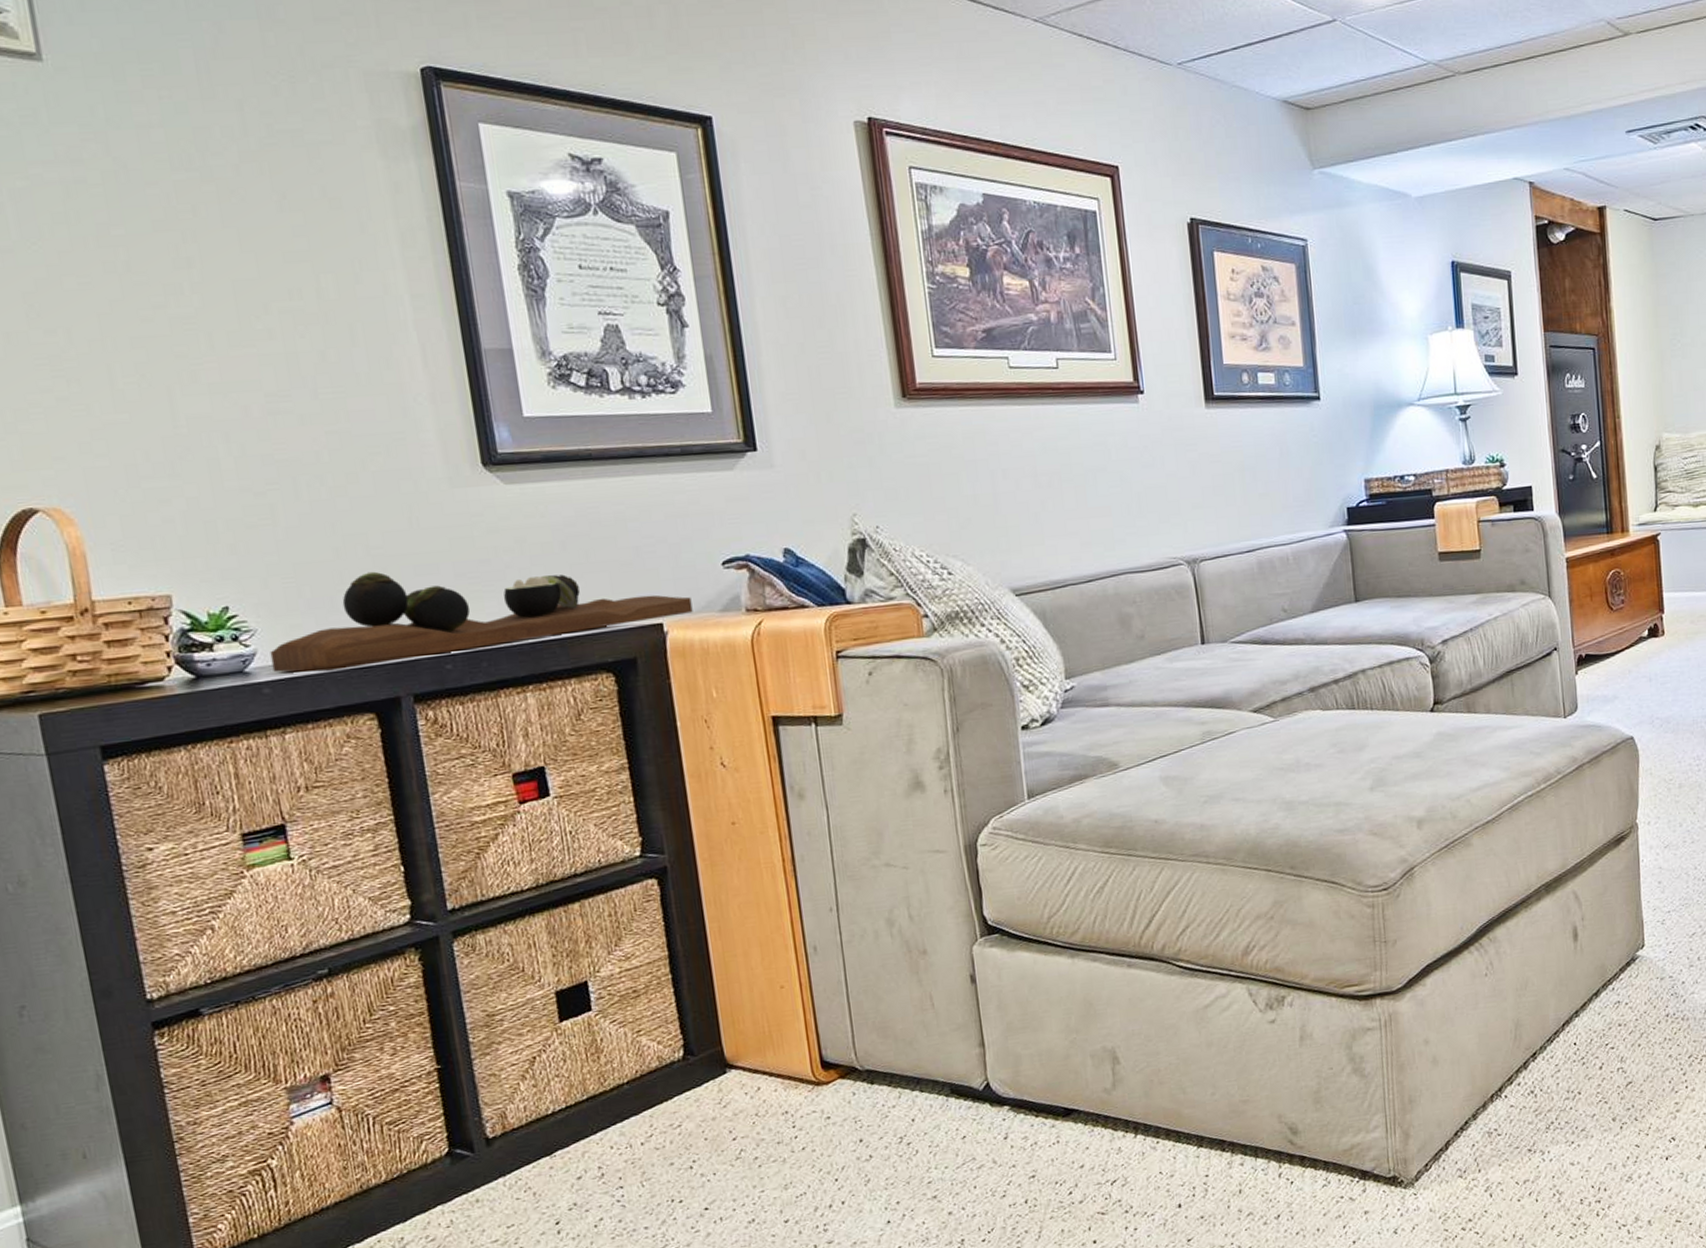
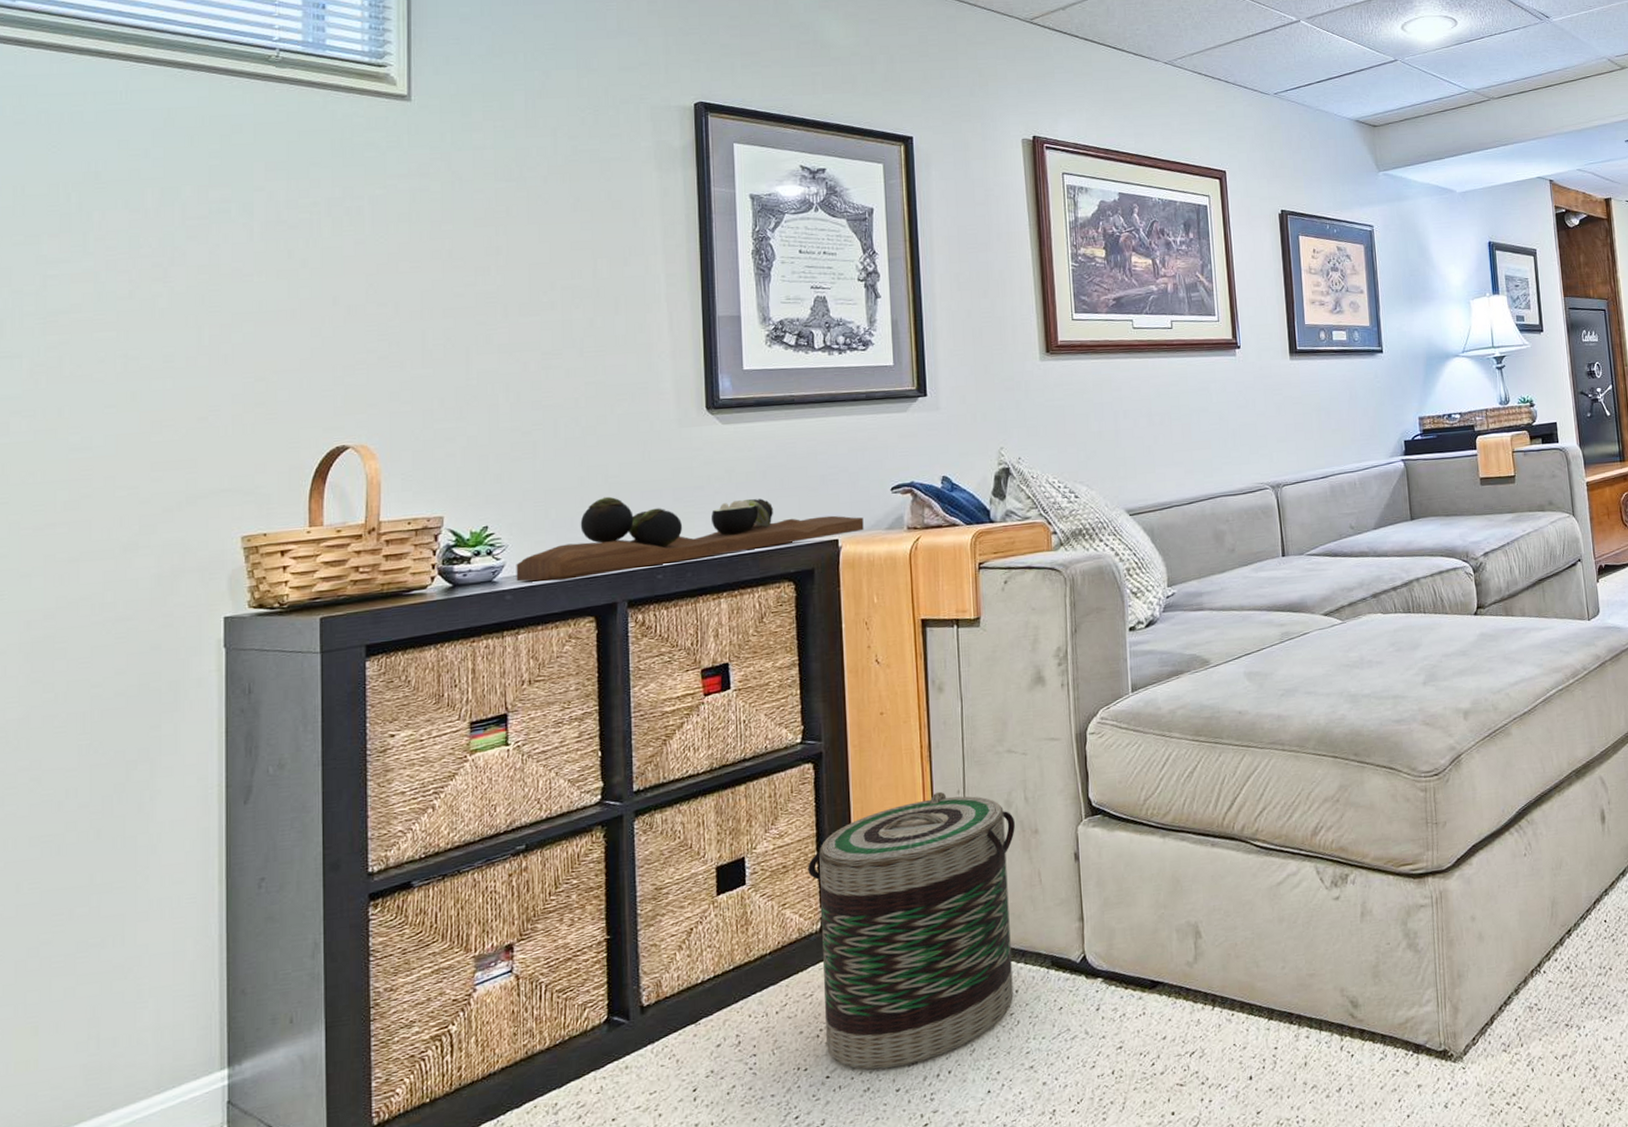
basket: none [662,909,910,1201] -> present [808,791,1015,1070]

